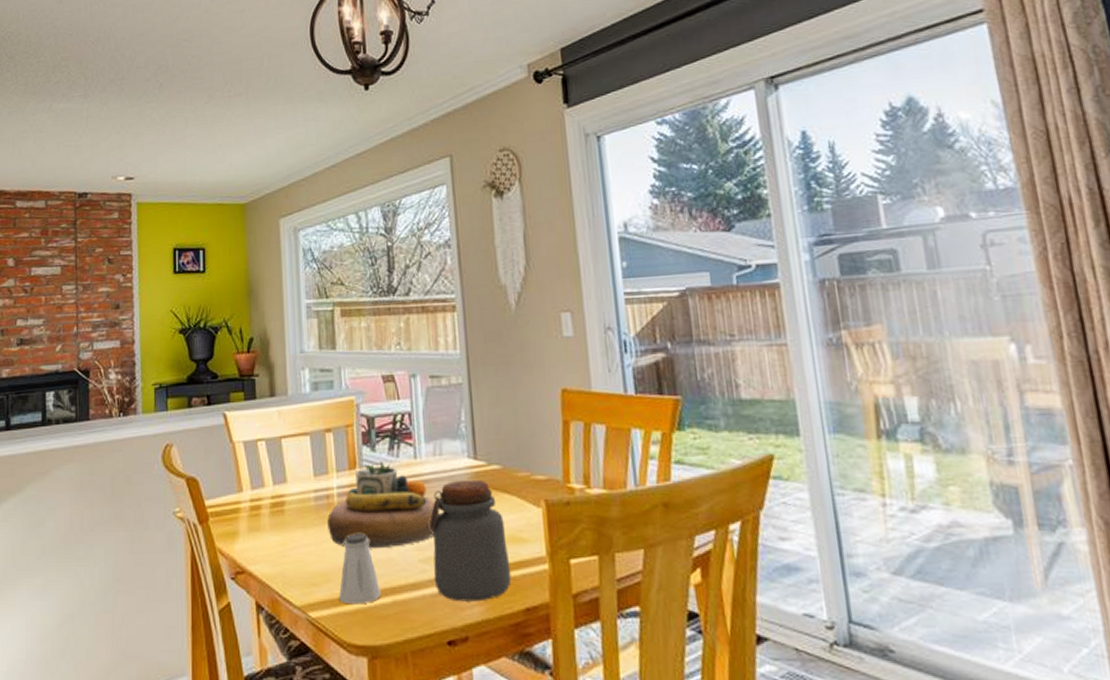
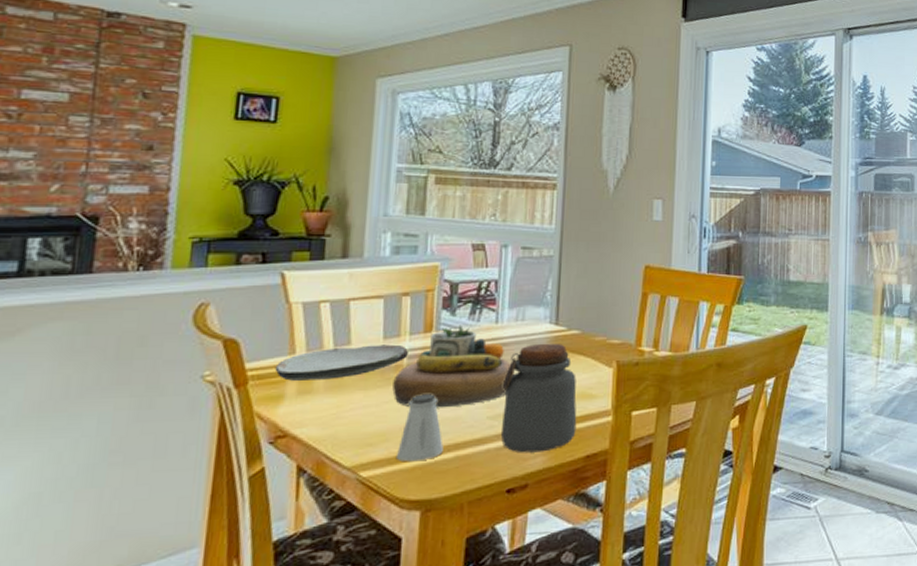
plate: none [228,482,337,518] -> present [275,344,408,381]

